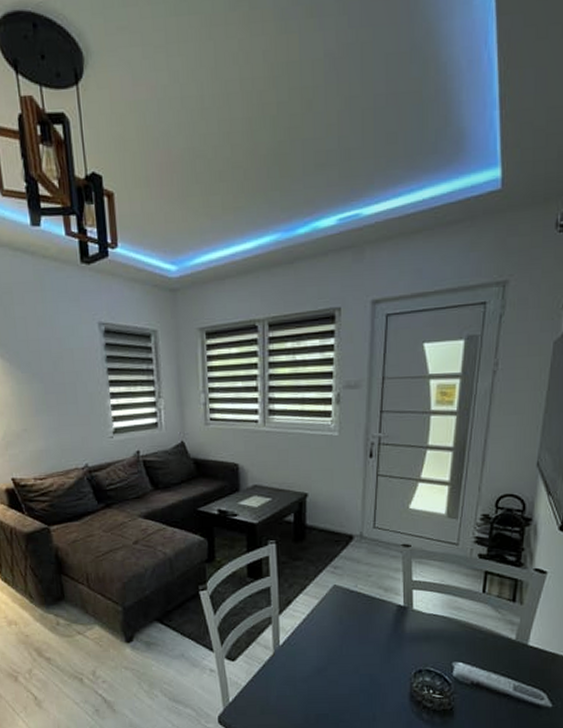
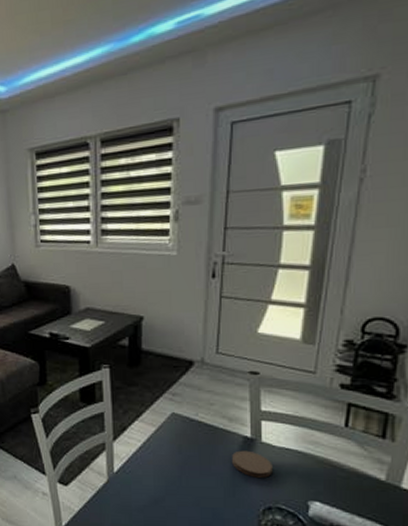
coaster: none [387,618,422,643] -> present [232,450,273,478]

